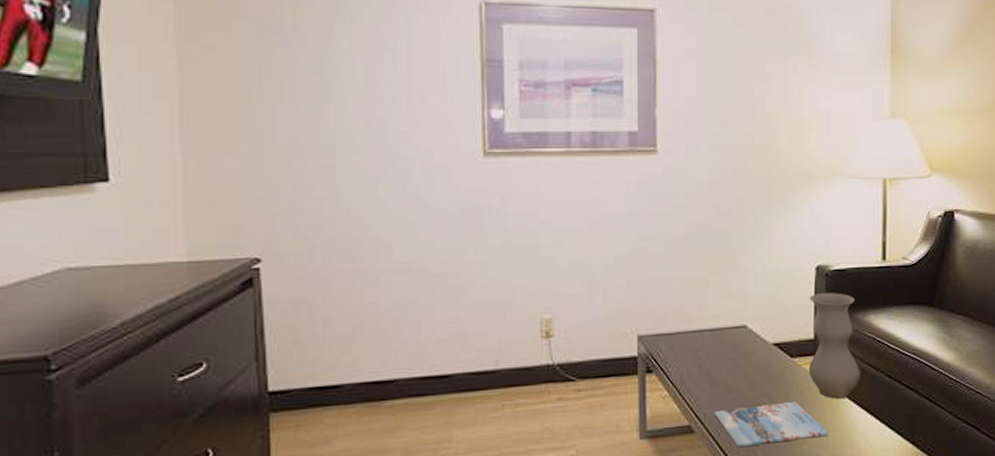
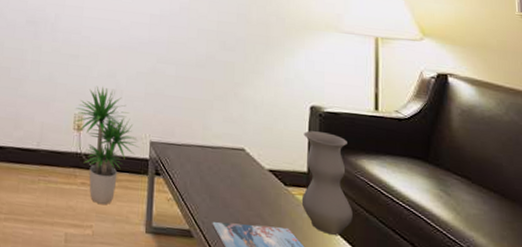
potted plant: none [540,280,625,418] -> present [73,86,140,204]

